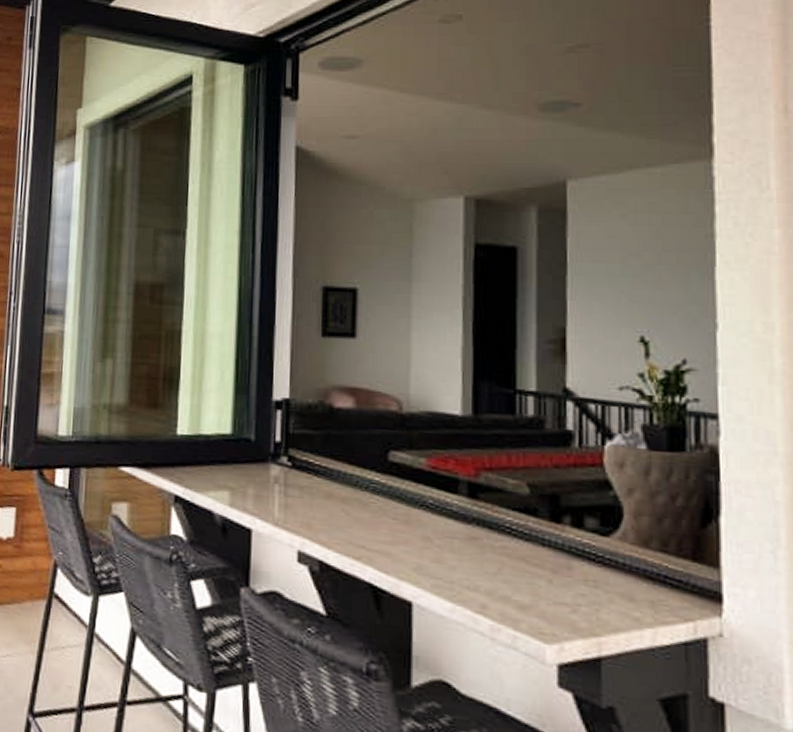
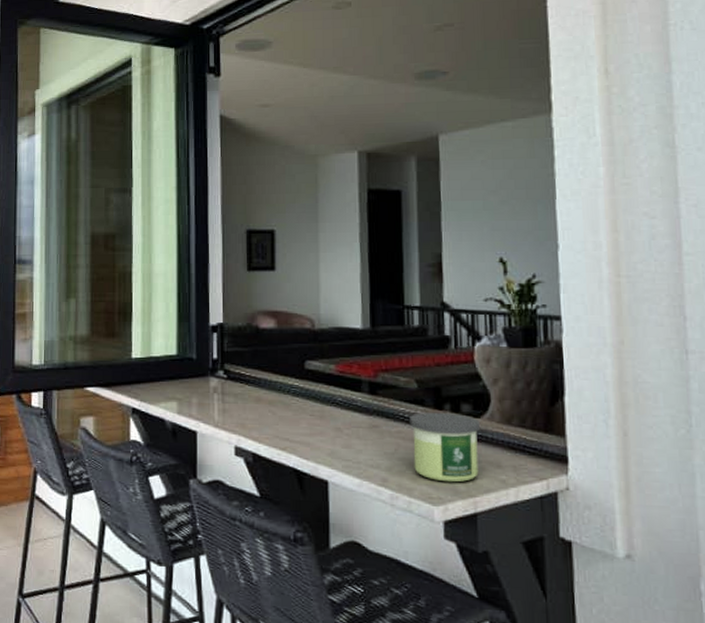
candle: none [518,525,608,617] -> present [410,412,480,483]

